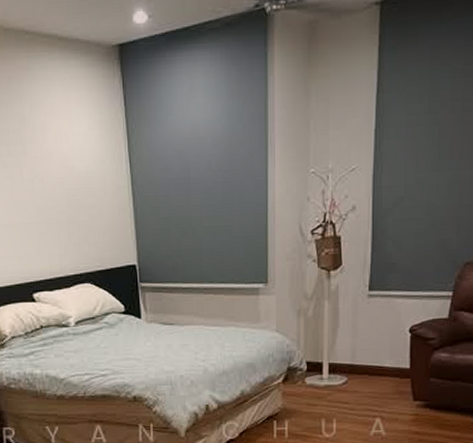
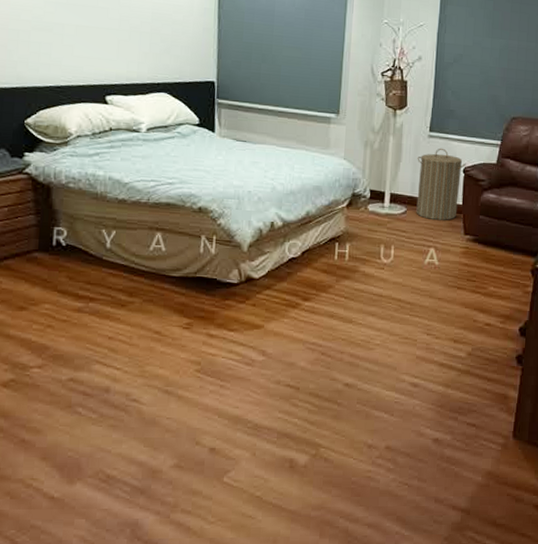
laundry hamper: none [356,307,413,388] -> present [416,148,466,221]

